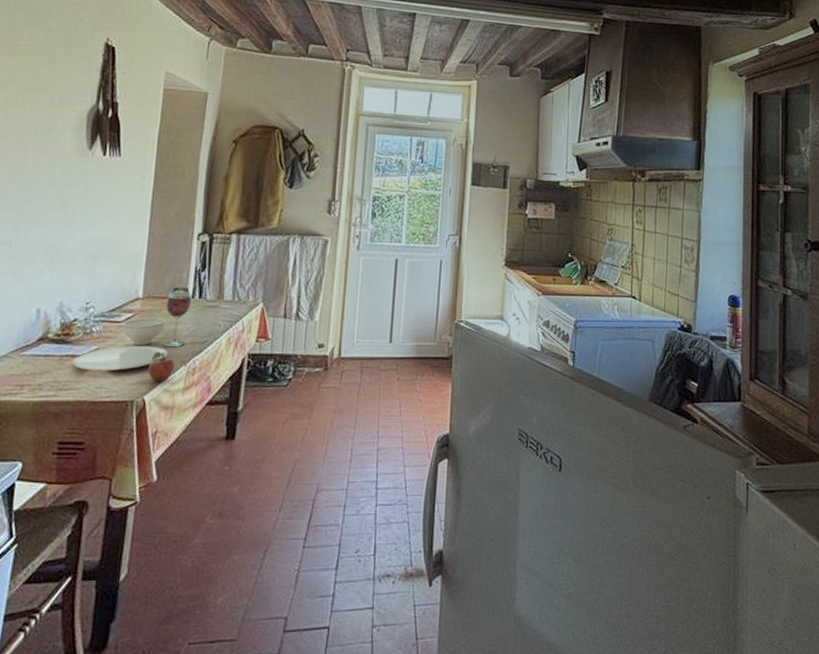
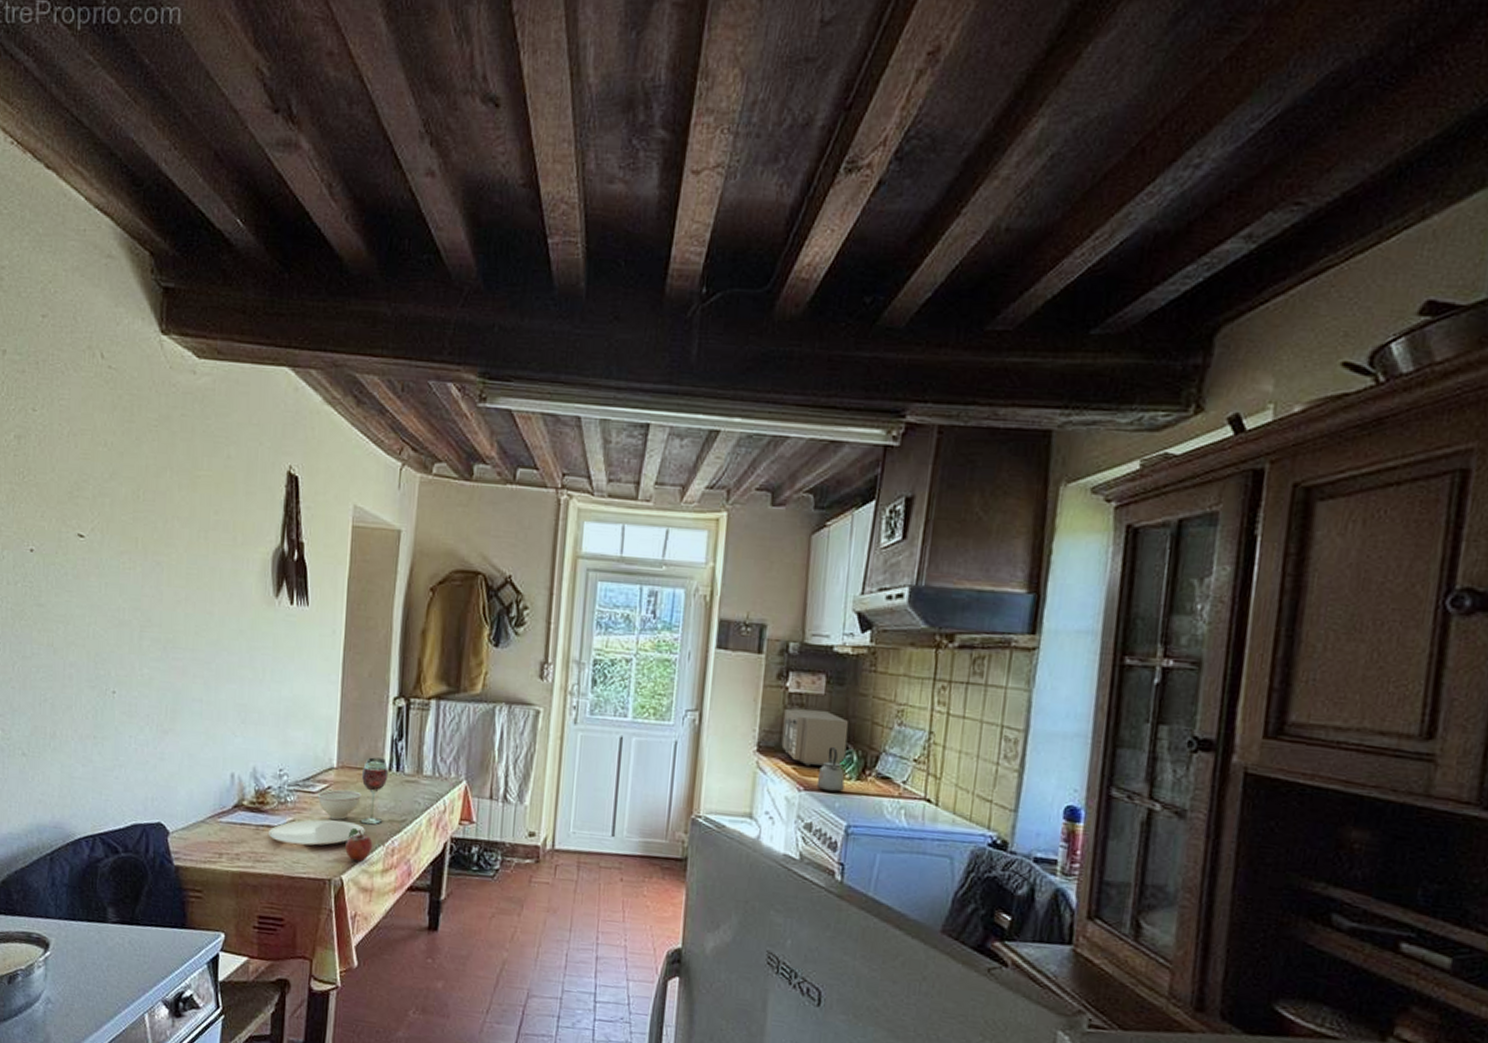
microwave: none [523,231,574,276] -> present [781,708,849,768]
kettle: none [551,260,572,295] -> present [816,747,845,793]

